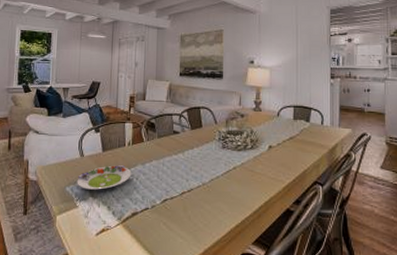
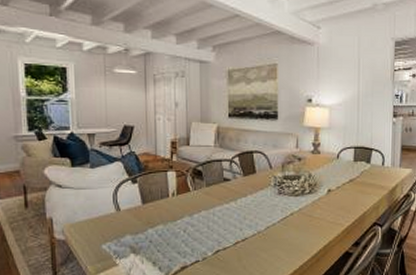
salad plate: present [77,165,132,190] -> none [114,218,178,246]

